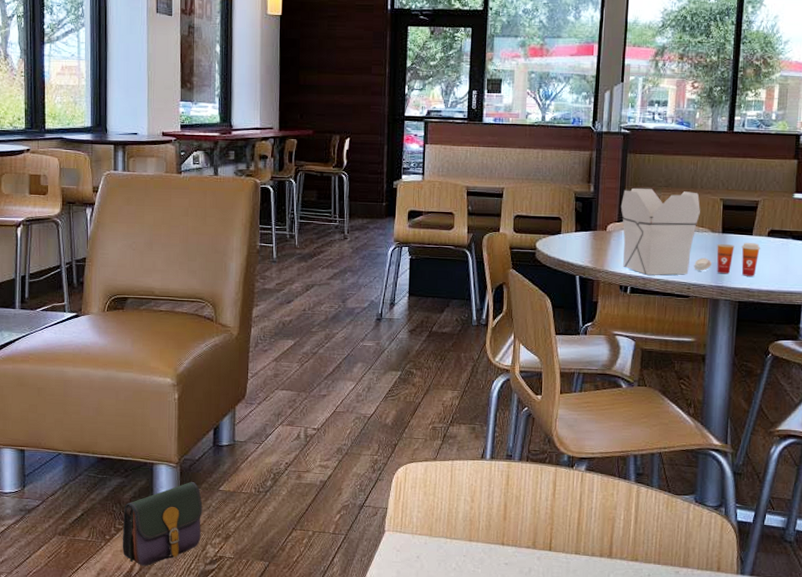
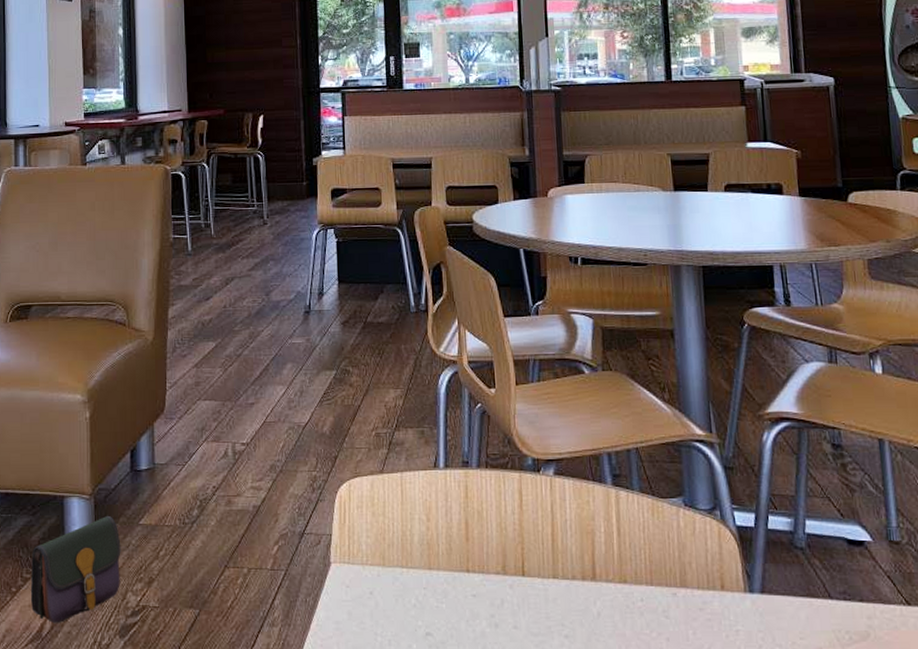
takeout container: present [620,187,700,276] -> none [559,147,647,243]
beverage cup: present [694,242,761,277] -> none [648,199,719,237]

